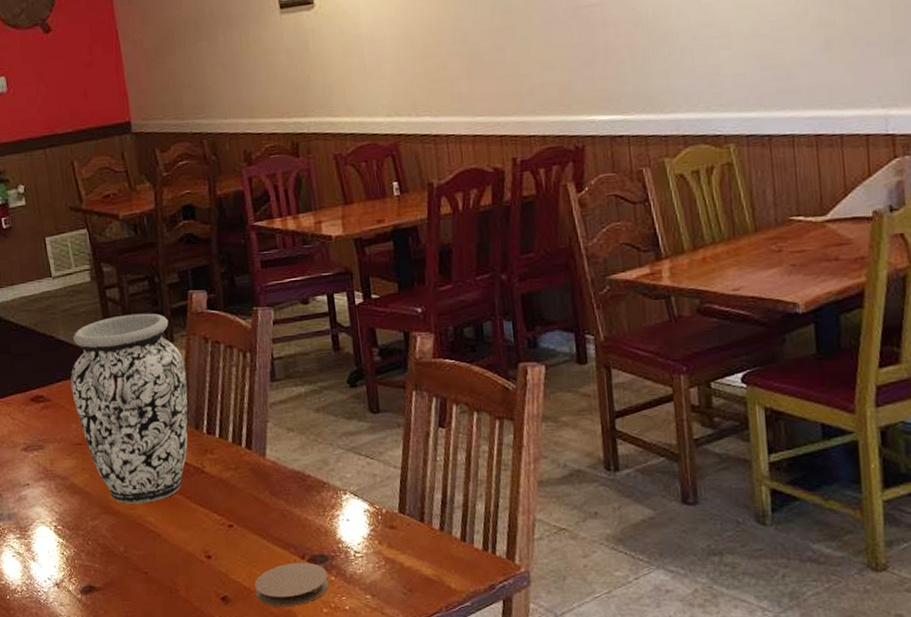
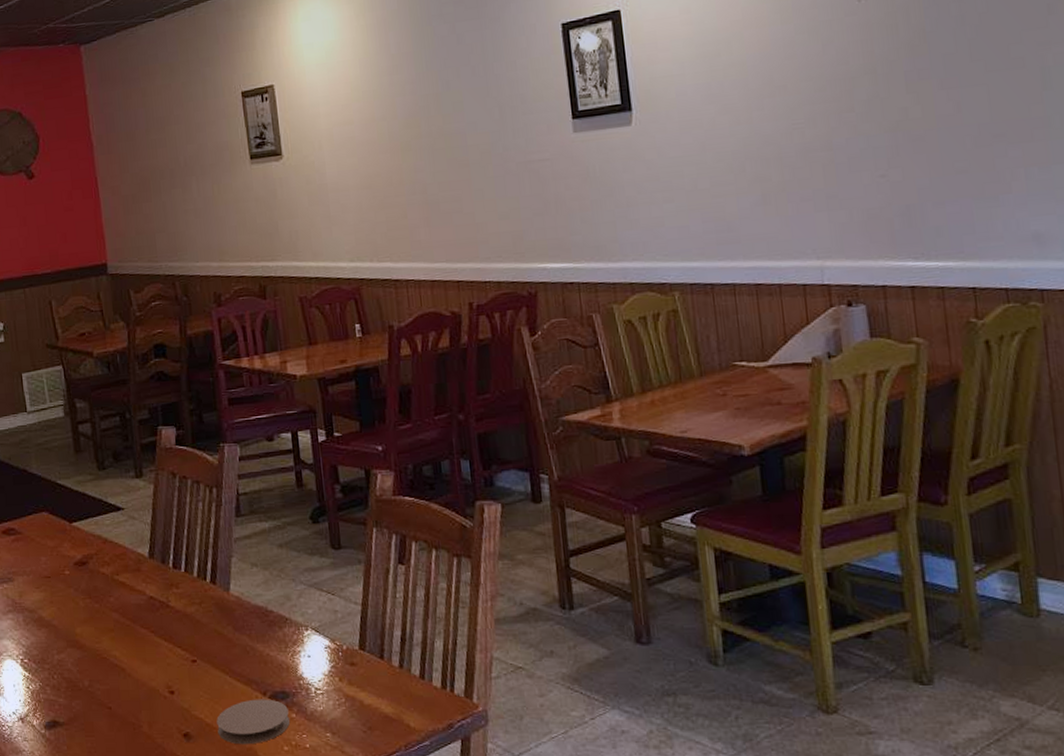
vase: present [70,313,188,504] -> none [41,448,155,638]

